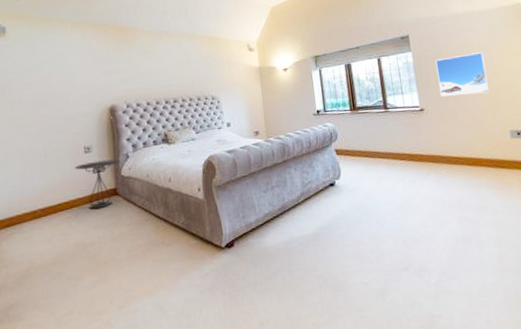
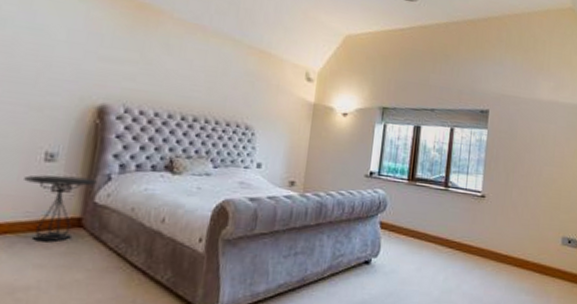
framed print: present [435,52,490,97] -> none [506,144,557,193]

